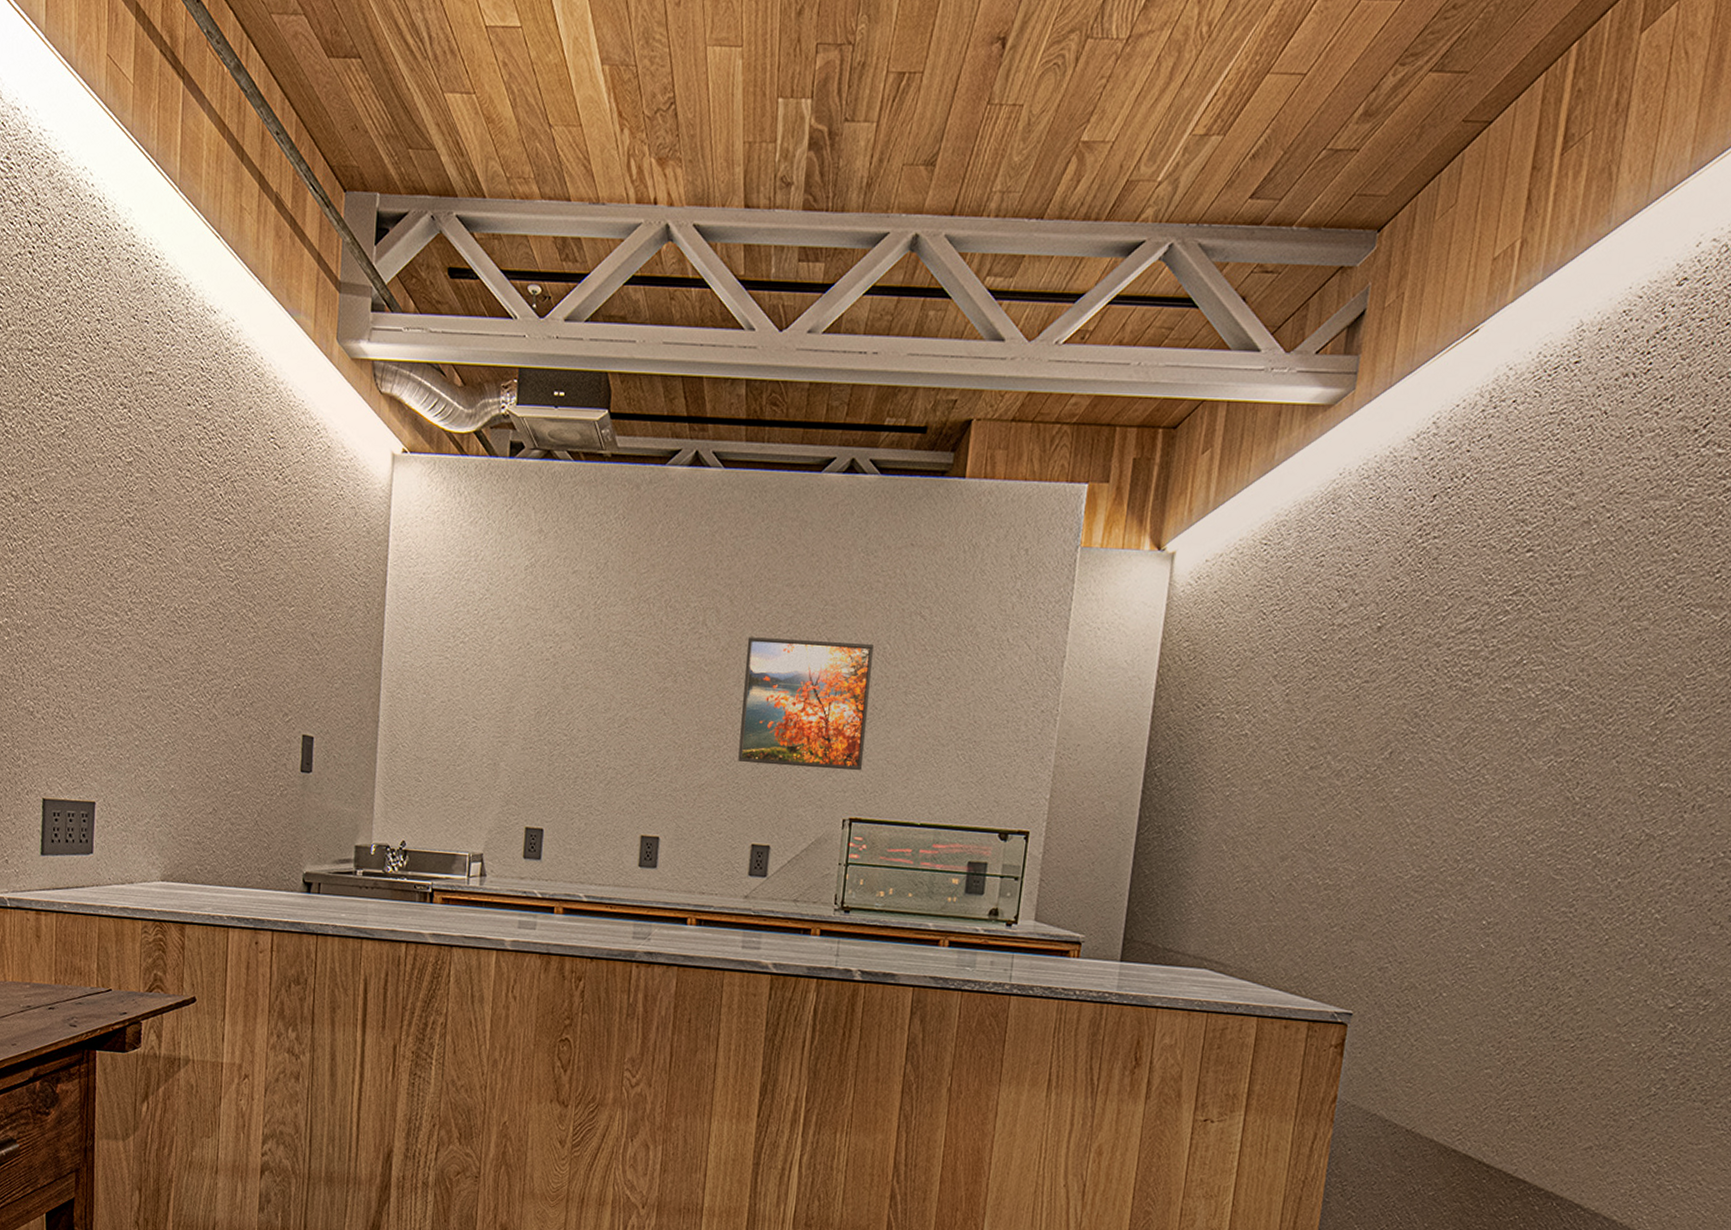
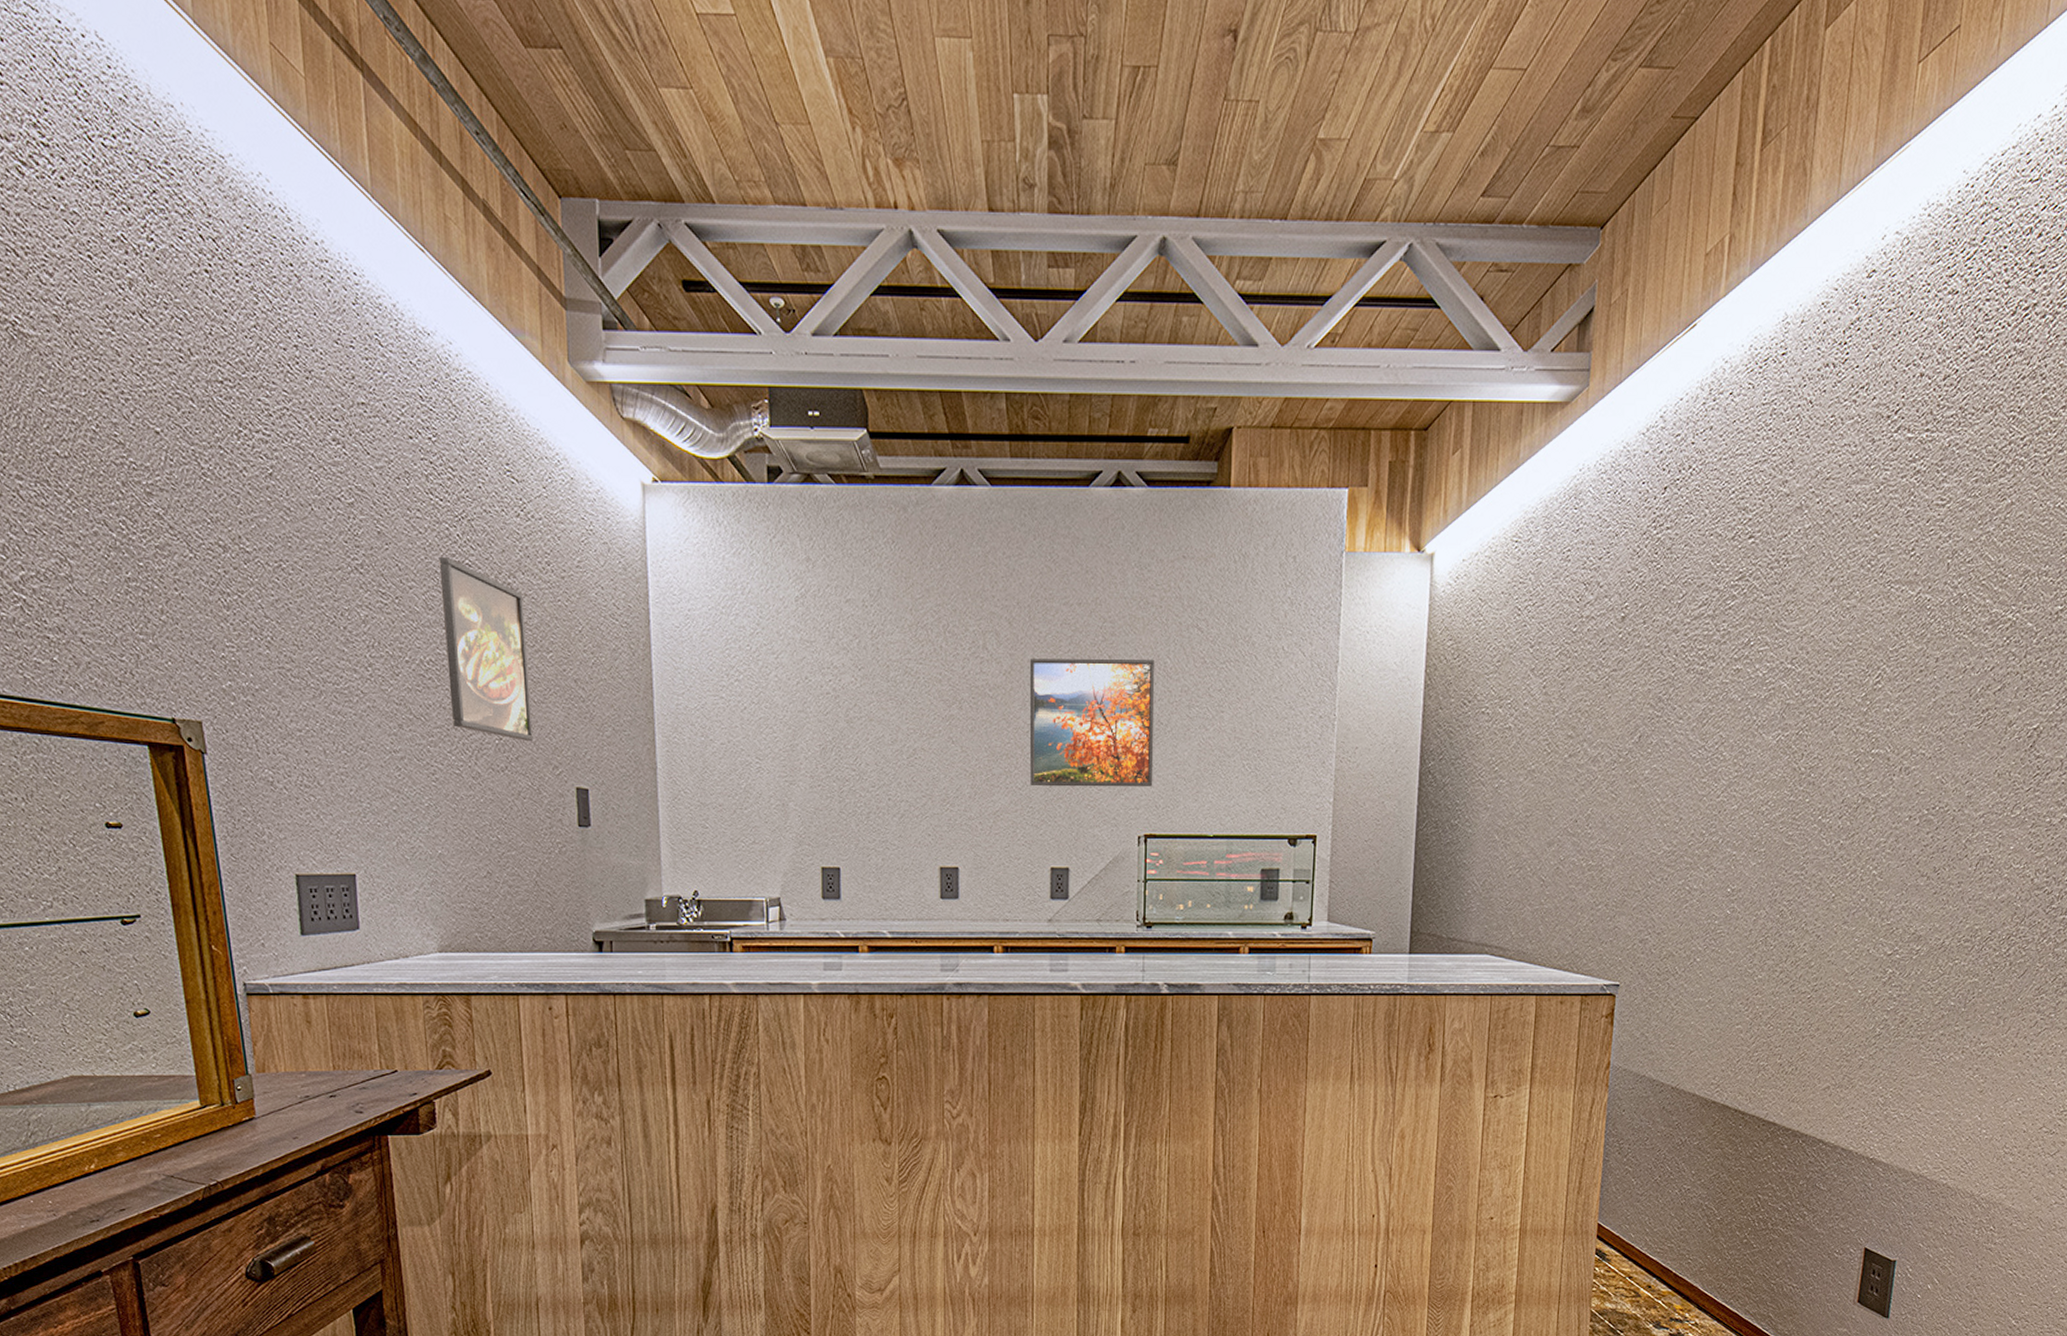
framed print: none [197,514,273,689] -> present [439,557,534,742]

